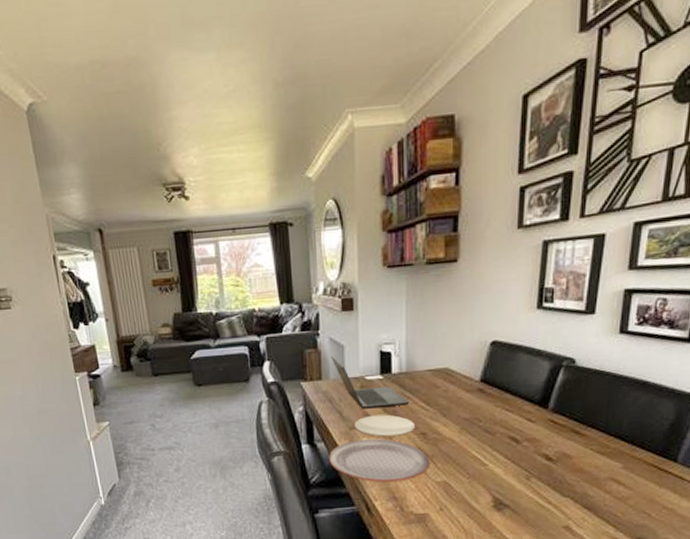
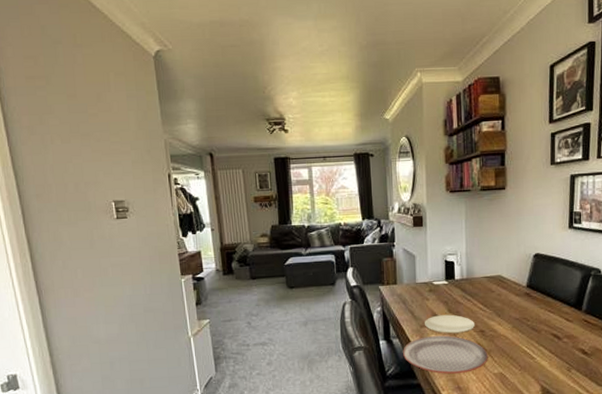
laptop: present [331,356,410,409] -> none [405,264,470,310]

